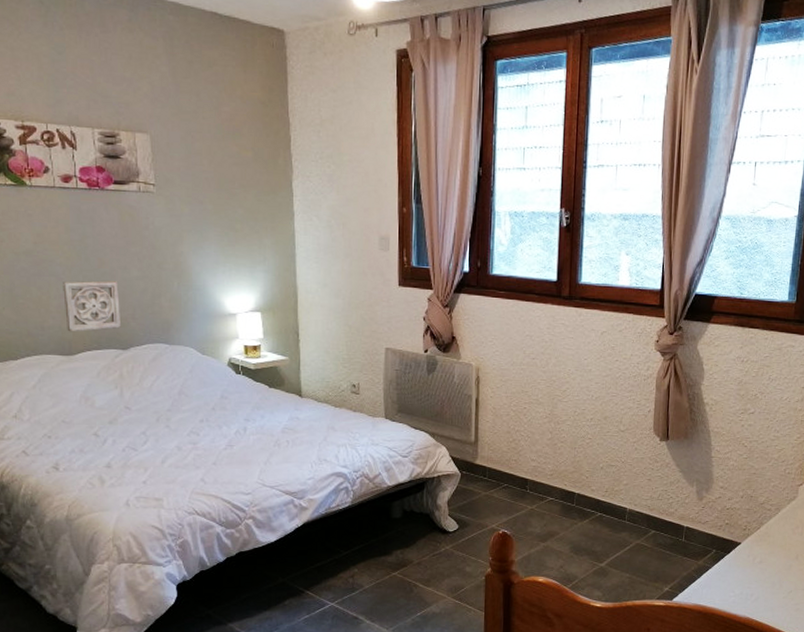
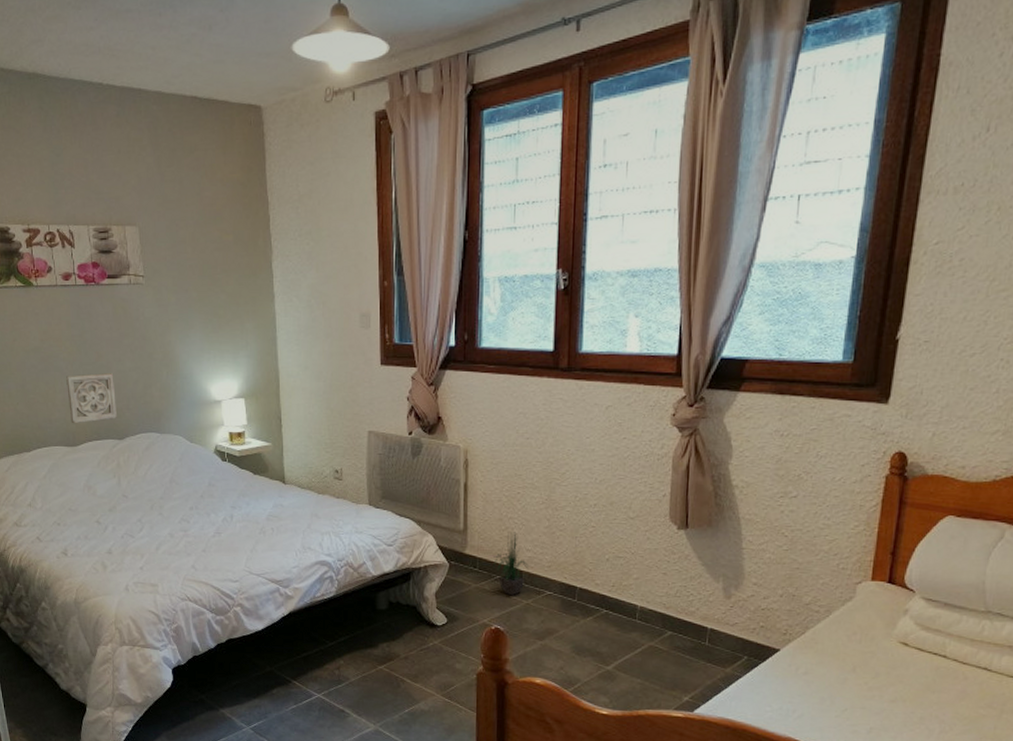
potted plant: none [501,443,534,502] -> present [493,532,530,596]

